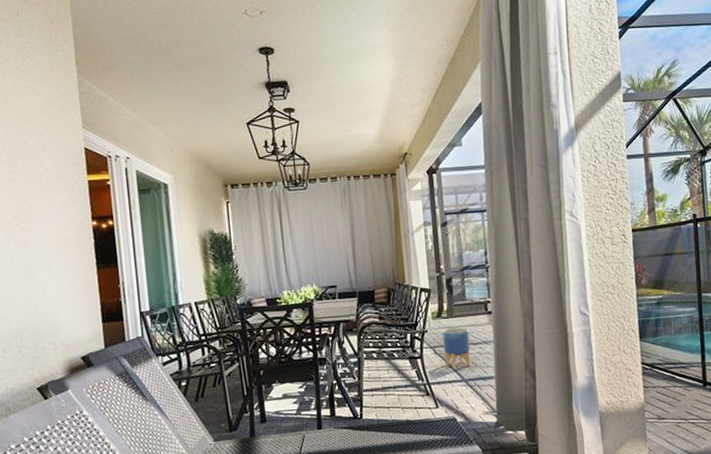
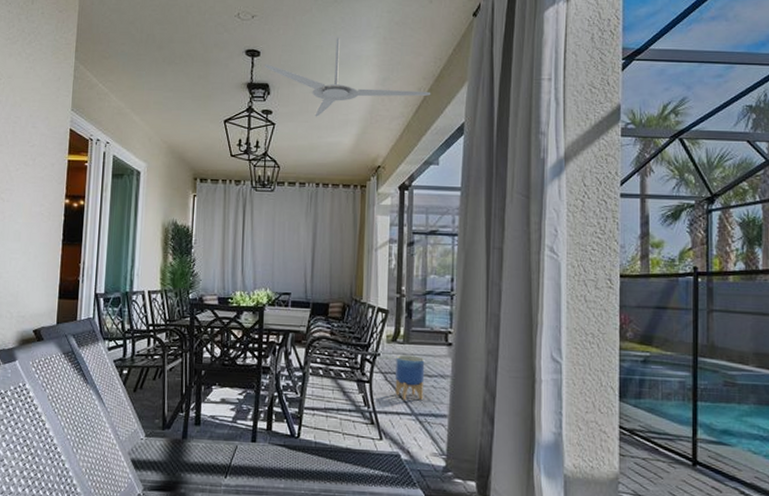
ceiling fan: none [280,27,448,111] -> present [265,37,431,117]

